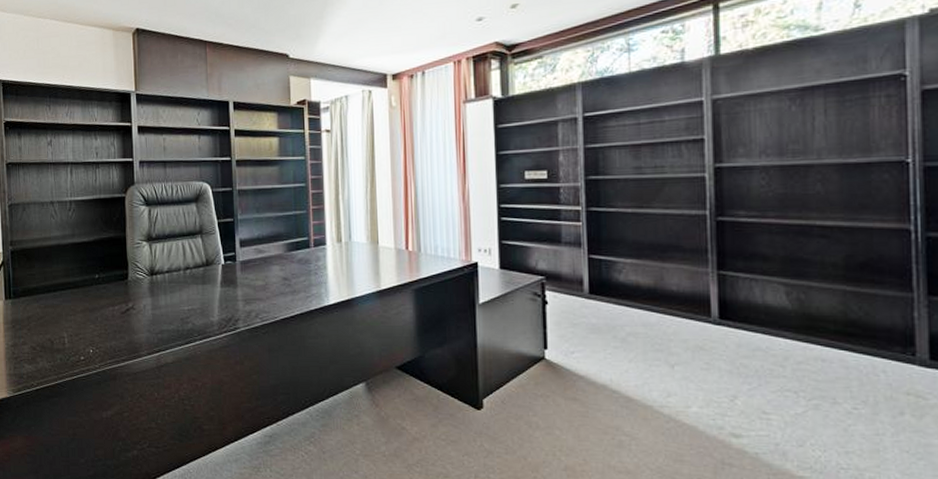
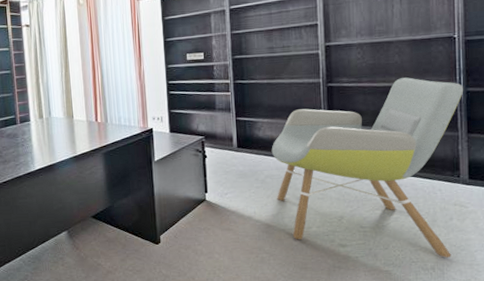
armchair: none [636,214,922,468] -> present [271,77,464,258]

